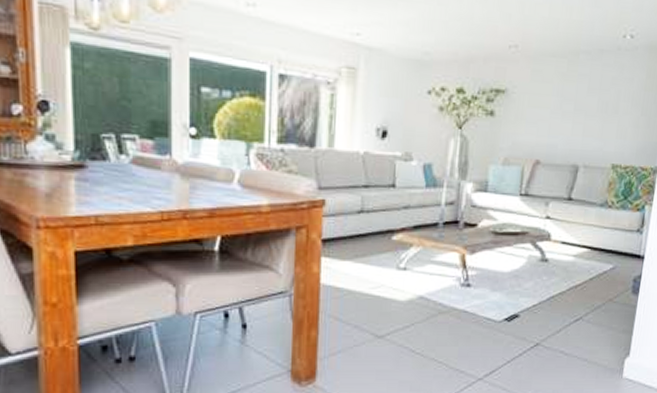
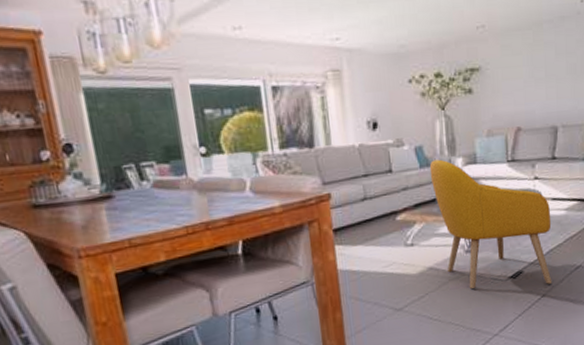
armchair: none [435,181,558,333] -> present [429,159,552,289]

